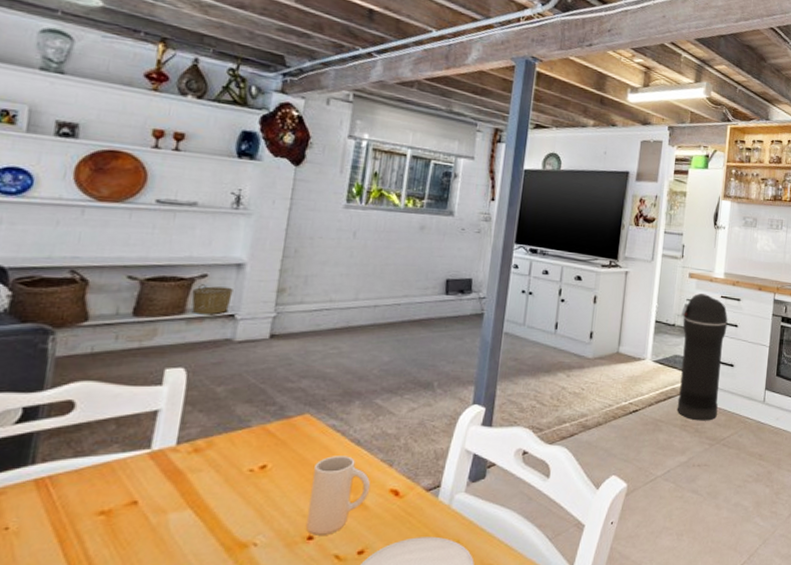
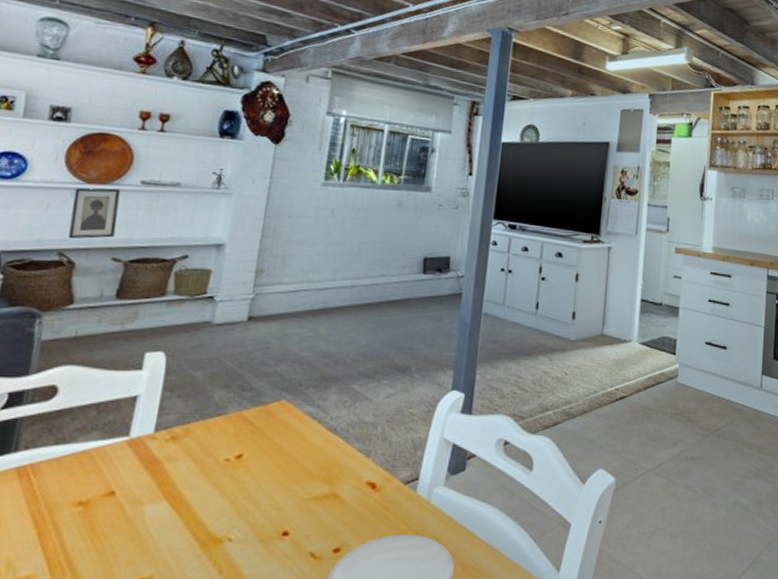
picture frame: none [80,205,135,257] -> present [67,187,121,239]
mug: present [305,456,371,535] -> none [280,445,348,531]
trash can: present [677,293,728,421] -> none [666,270,719,409]

